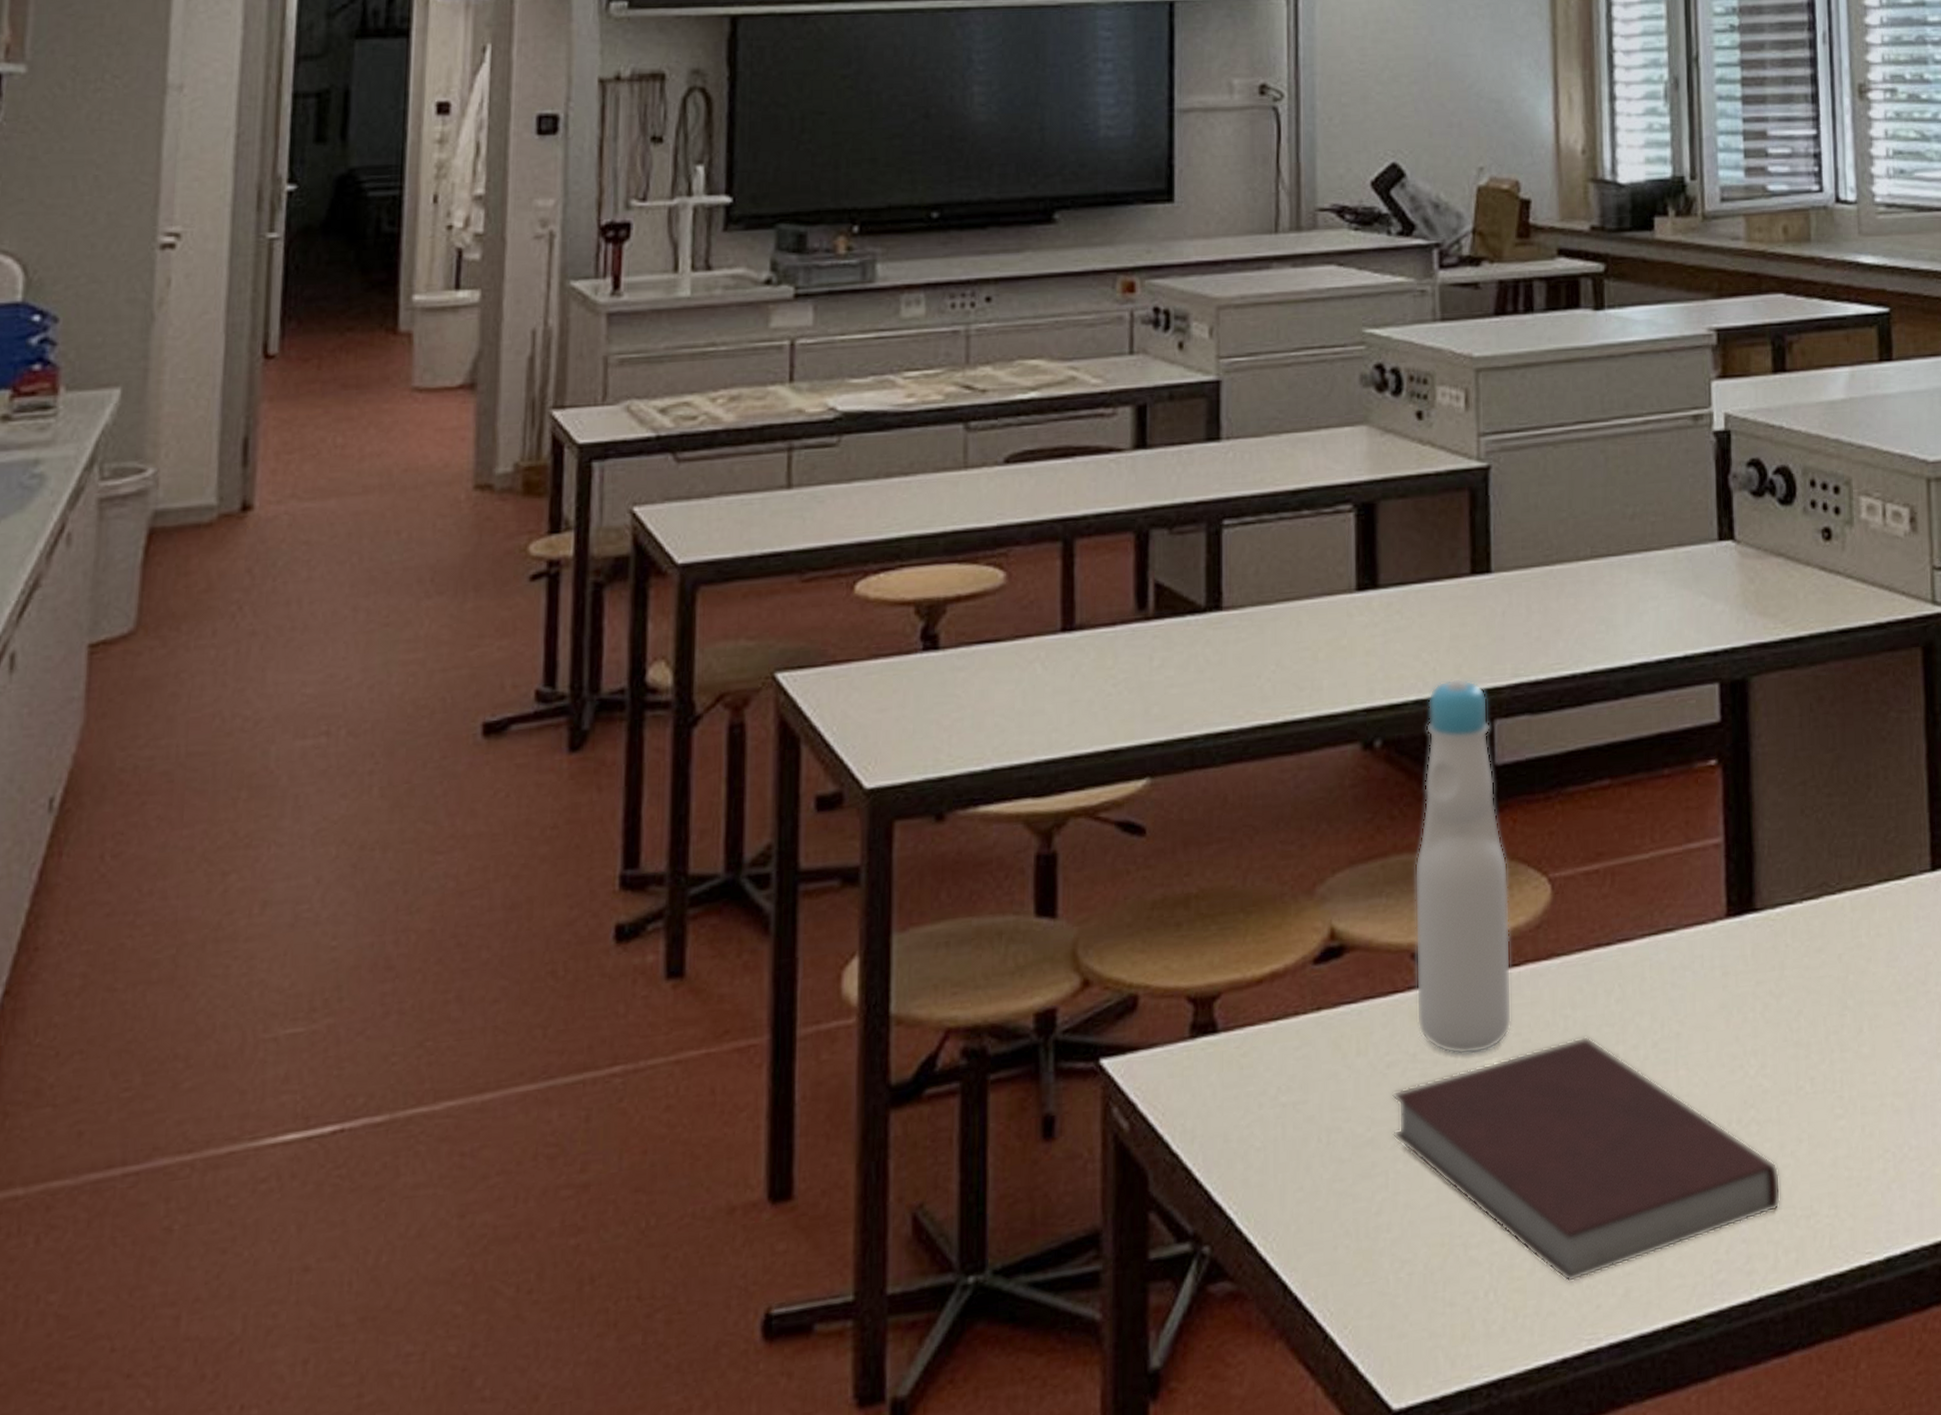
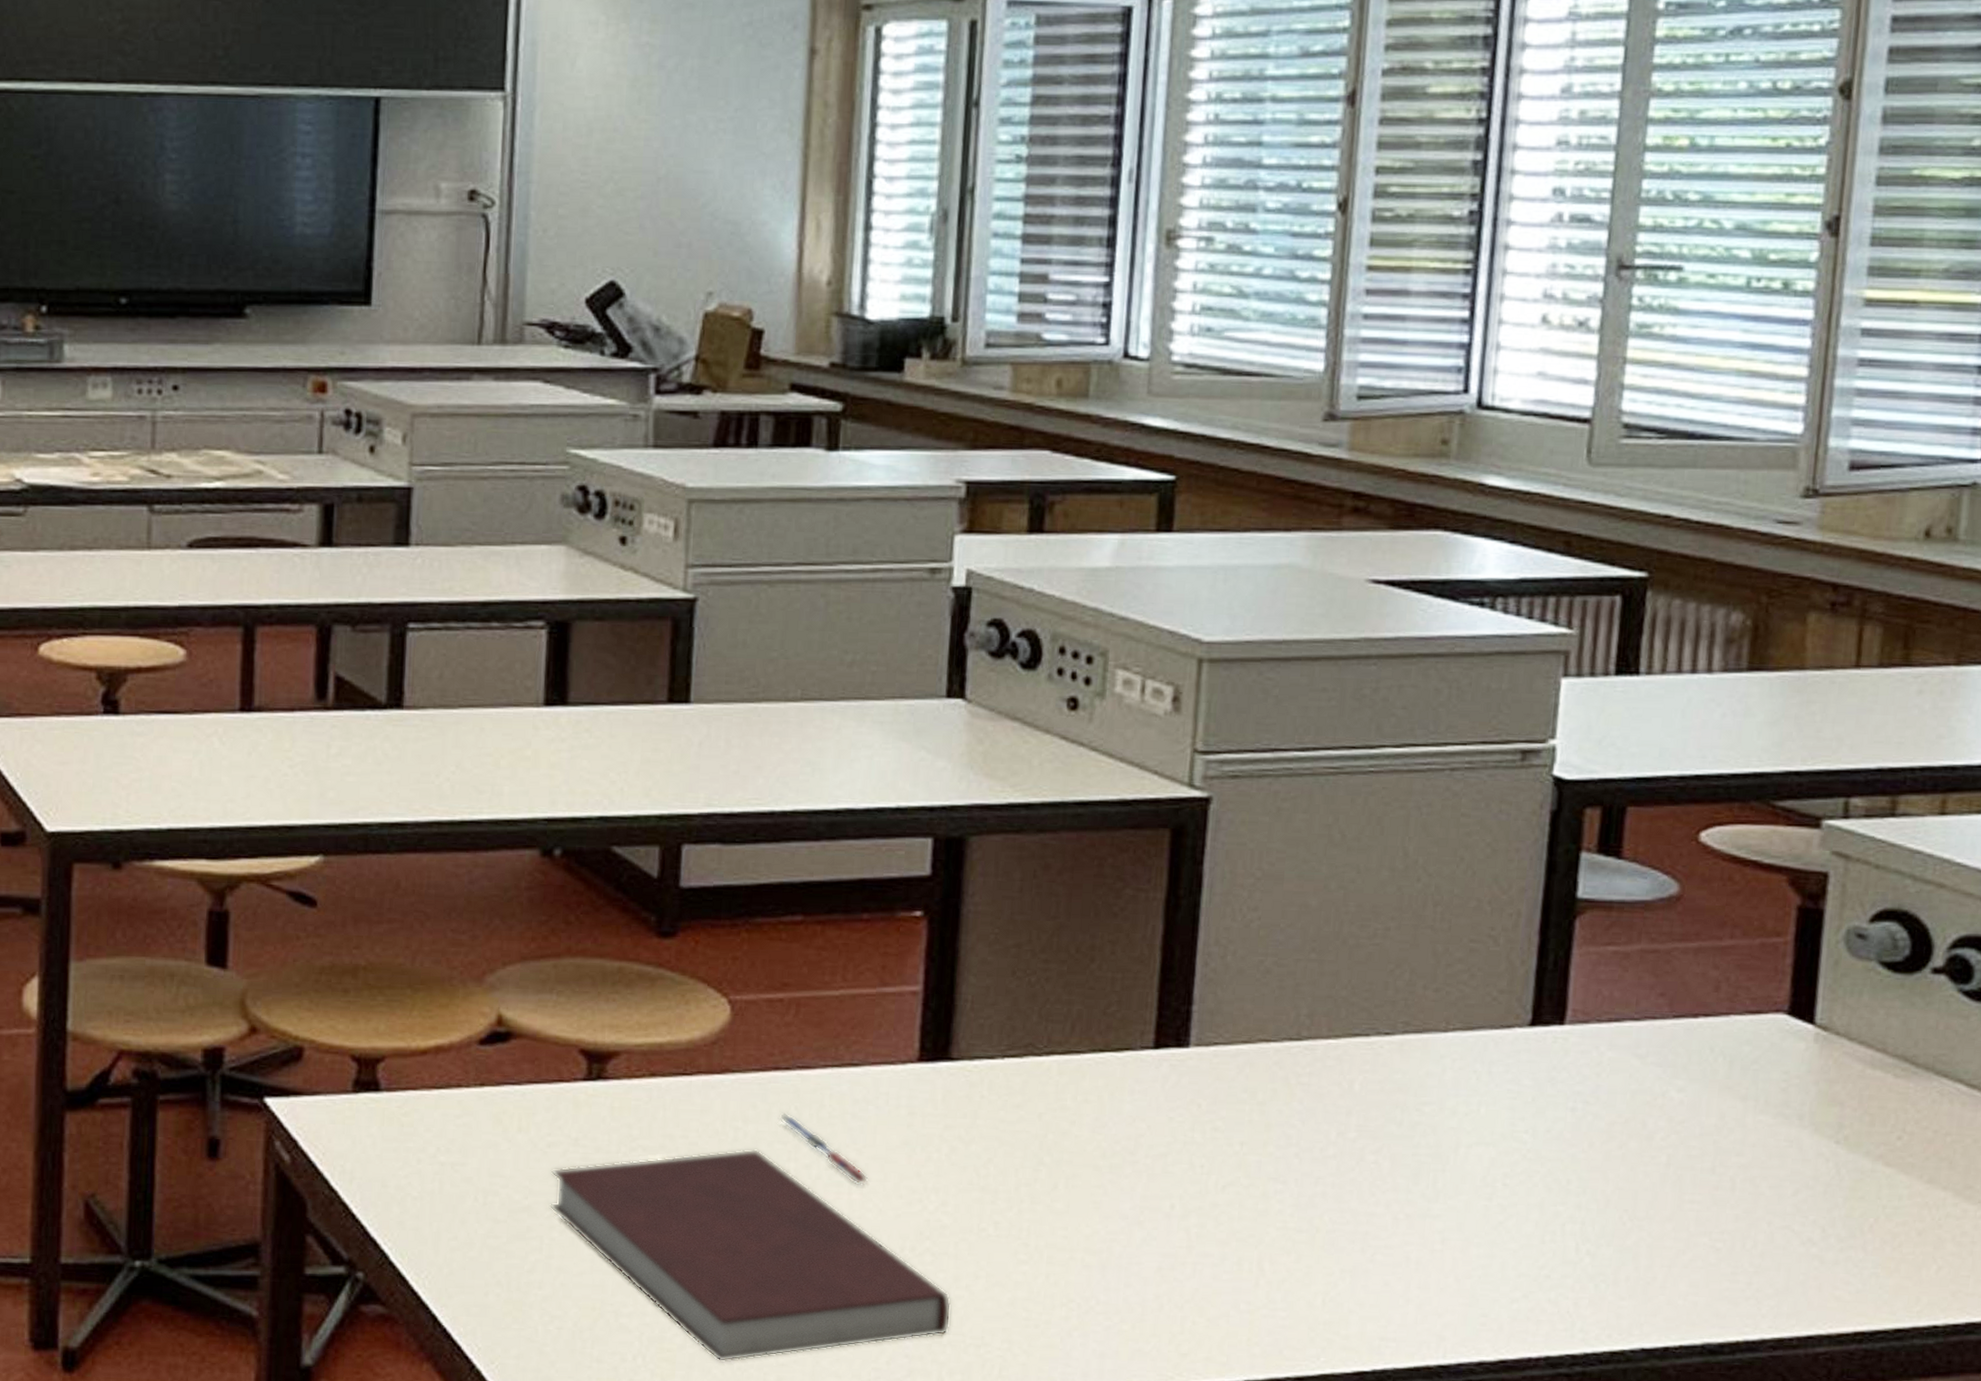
bottle: present [1414,677,1512,1055] -> none [581,800,687,1148]
pen: none [1603,991,1692,1060] -> present [777,1112,868,1185]

